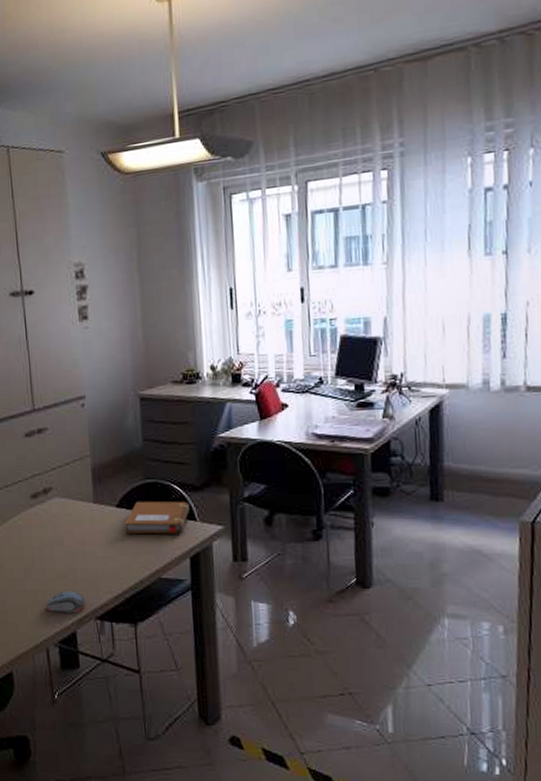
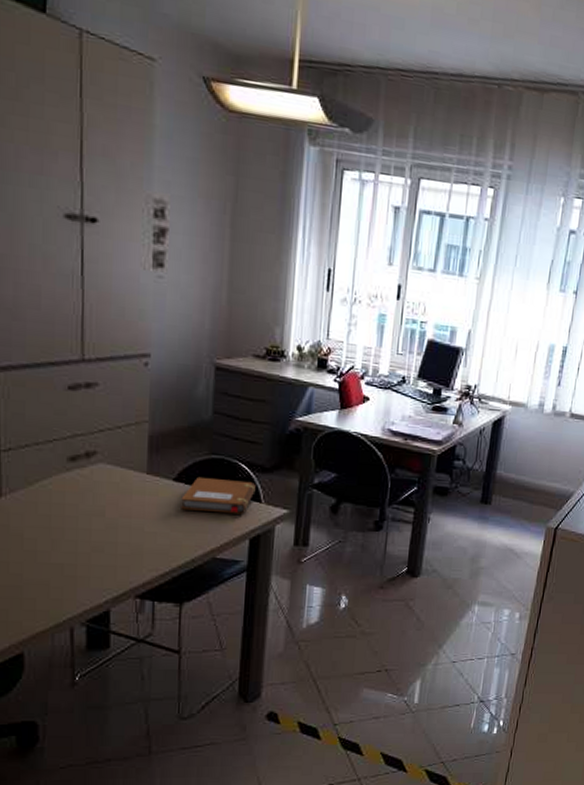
computer mouse: present [46,591,87,614] -> none [75,566,126,591]

